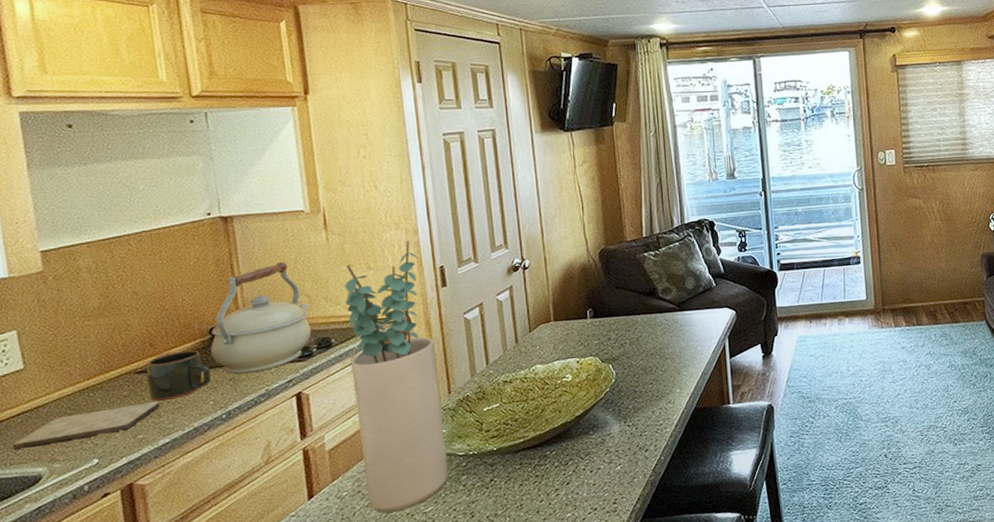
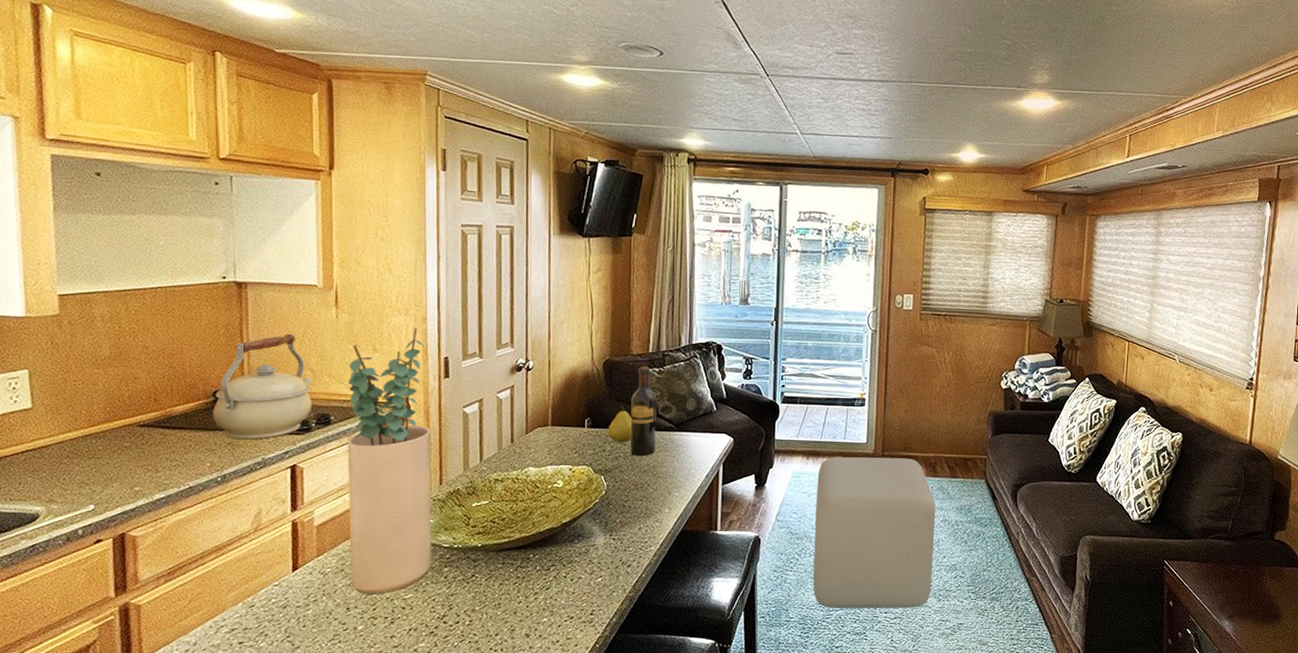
cutting board: present [12,401,160,449] -> none [14,456,158,486]
mug: present [146,350,211,401] -> none [149,409,210,456]
fruit: none [610,292,636,329] -> present [607,405,632,442]
wine bottle: none [630,251,660,340] -> present [630,366,657,456]
pouf: none [822,309,947,467] -> present [813,457,936,608]

